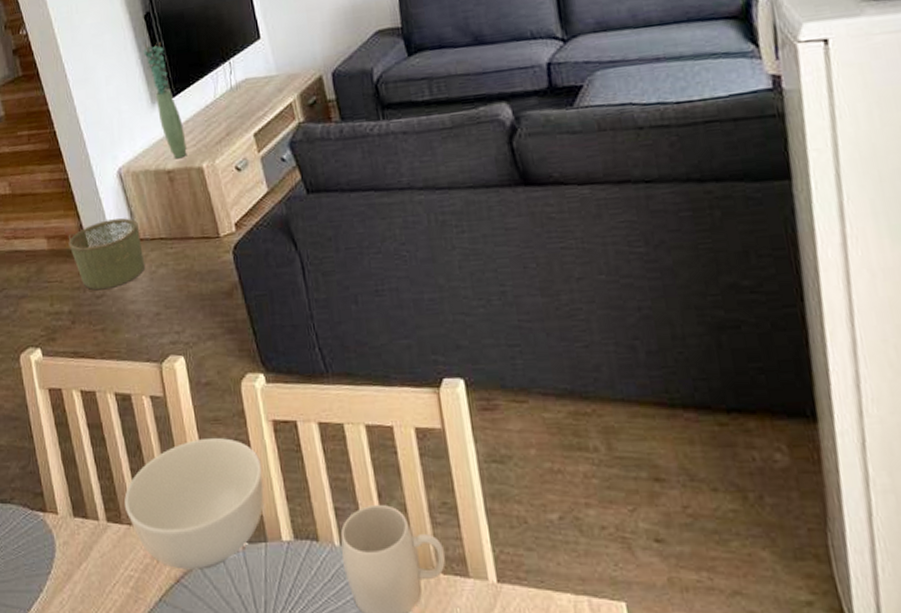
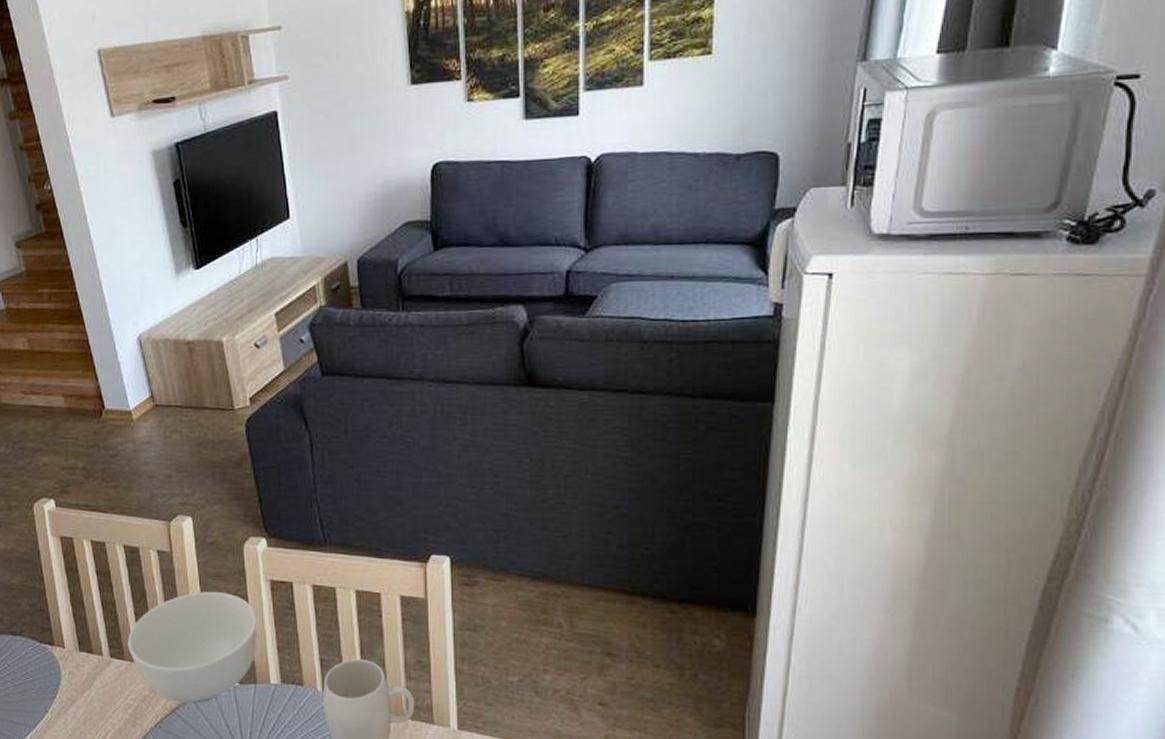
basket: present [68,218,145,291] -> none [85,384,160,450]
vase: present [143,42,187,159] -> none [170,210,208,331]

